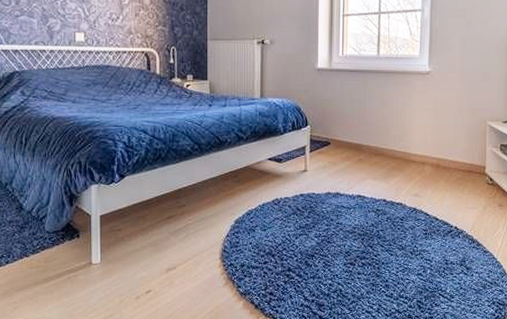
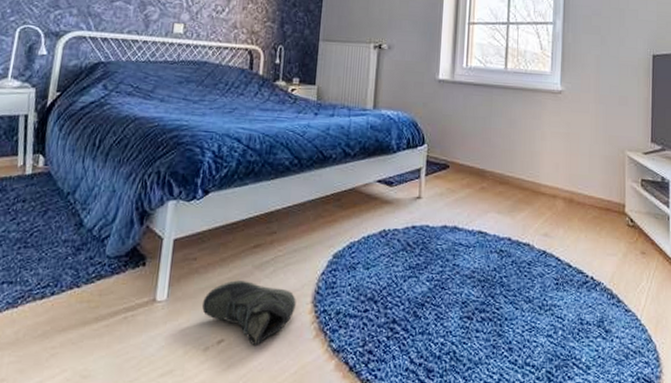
sneaker: none [129,245,207,293] -> present [201,280,296,345]

